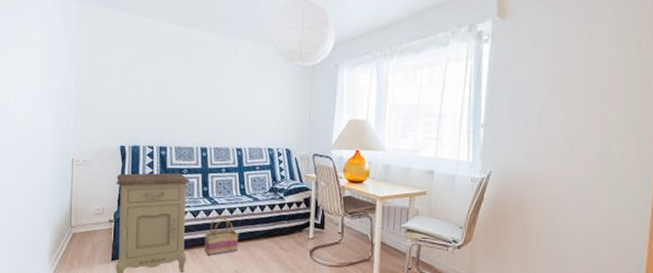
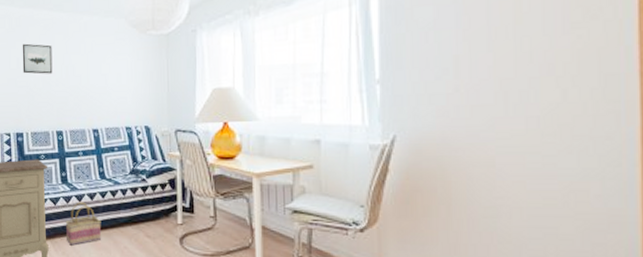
wall art: none [170,59,201,92] -> present [22,43,53,74]

